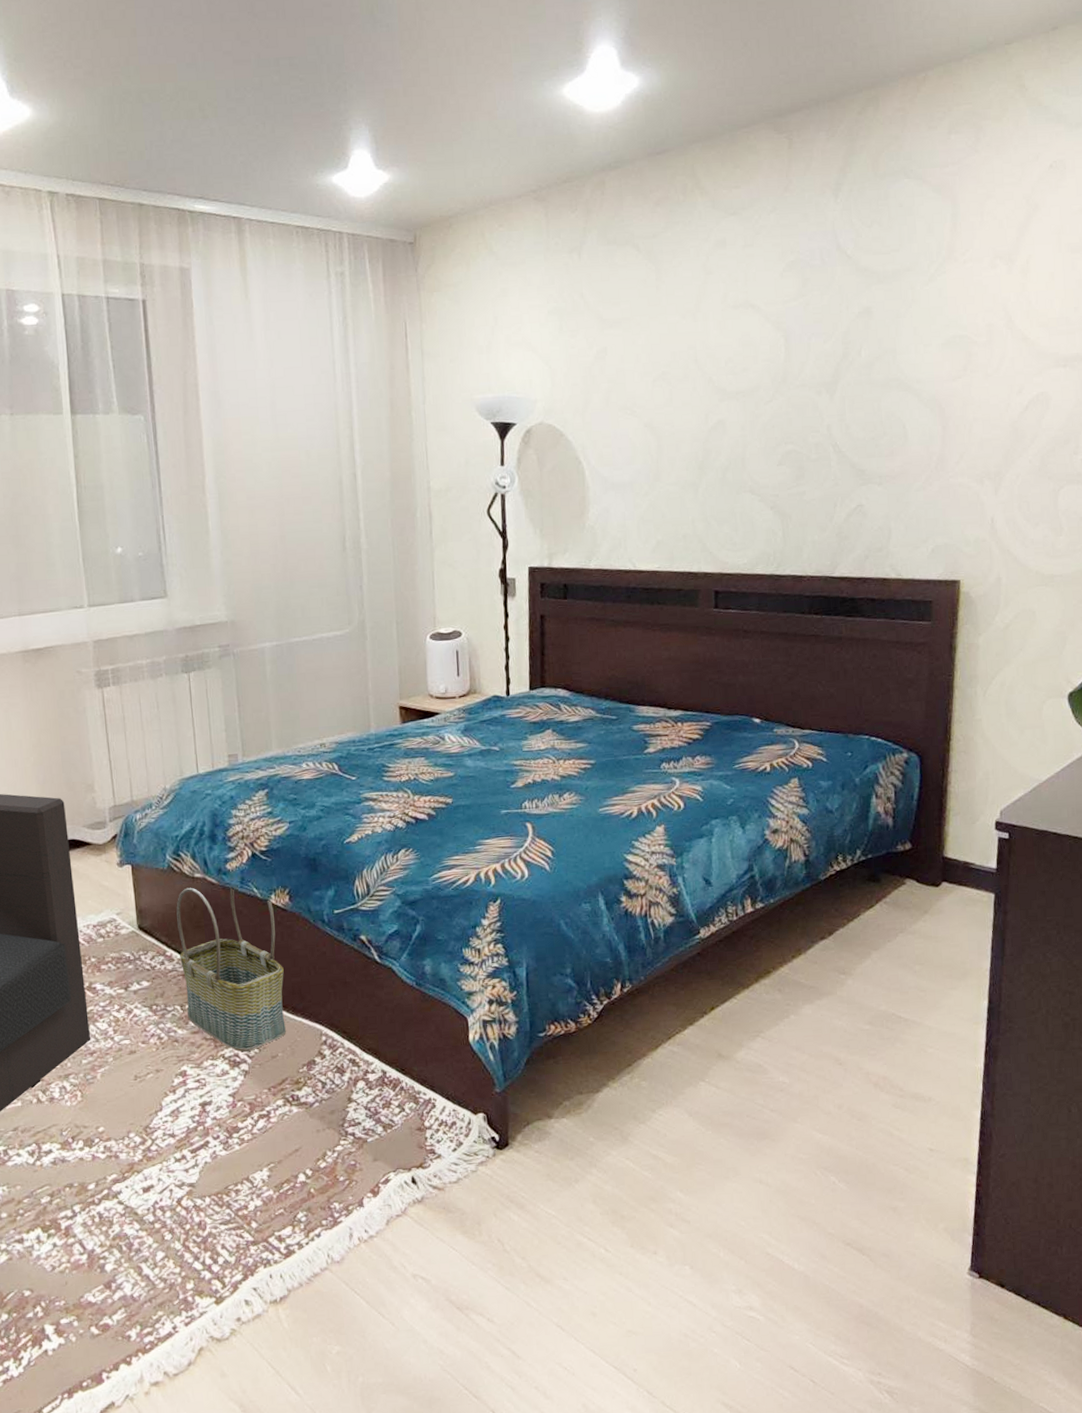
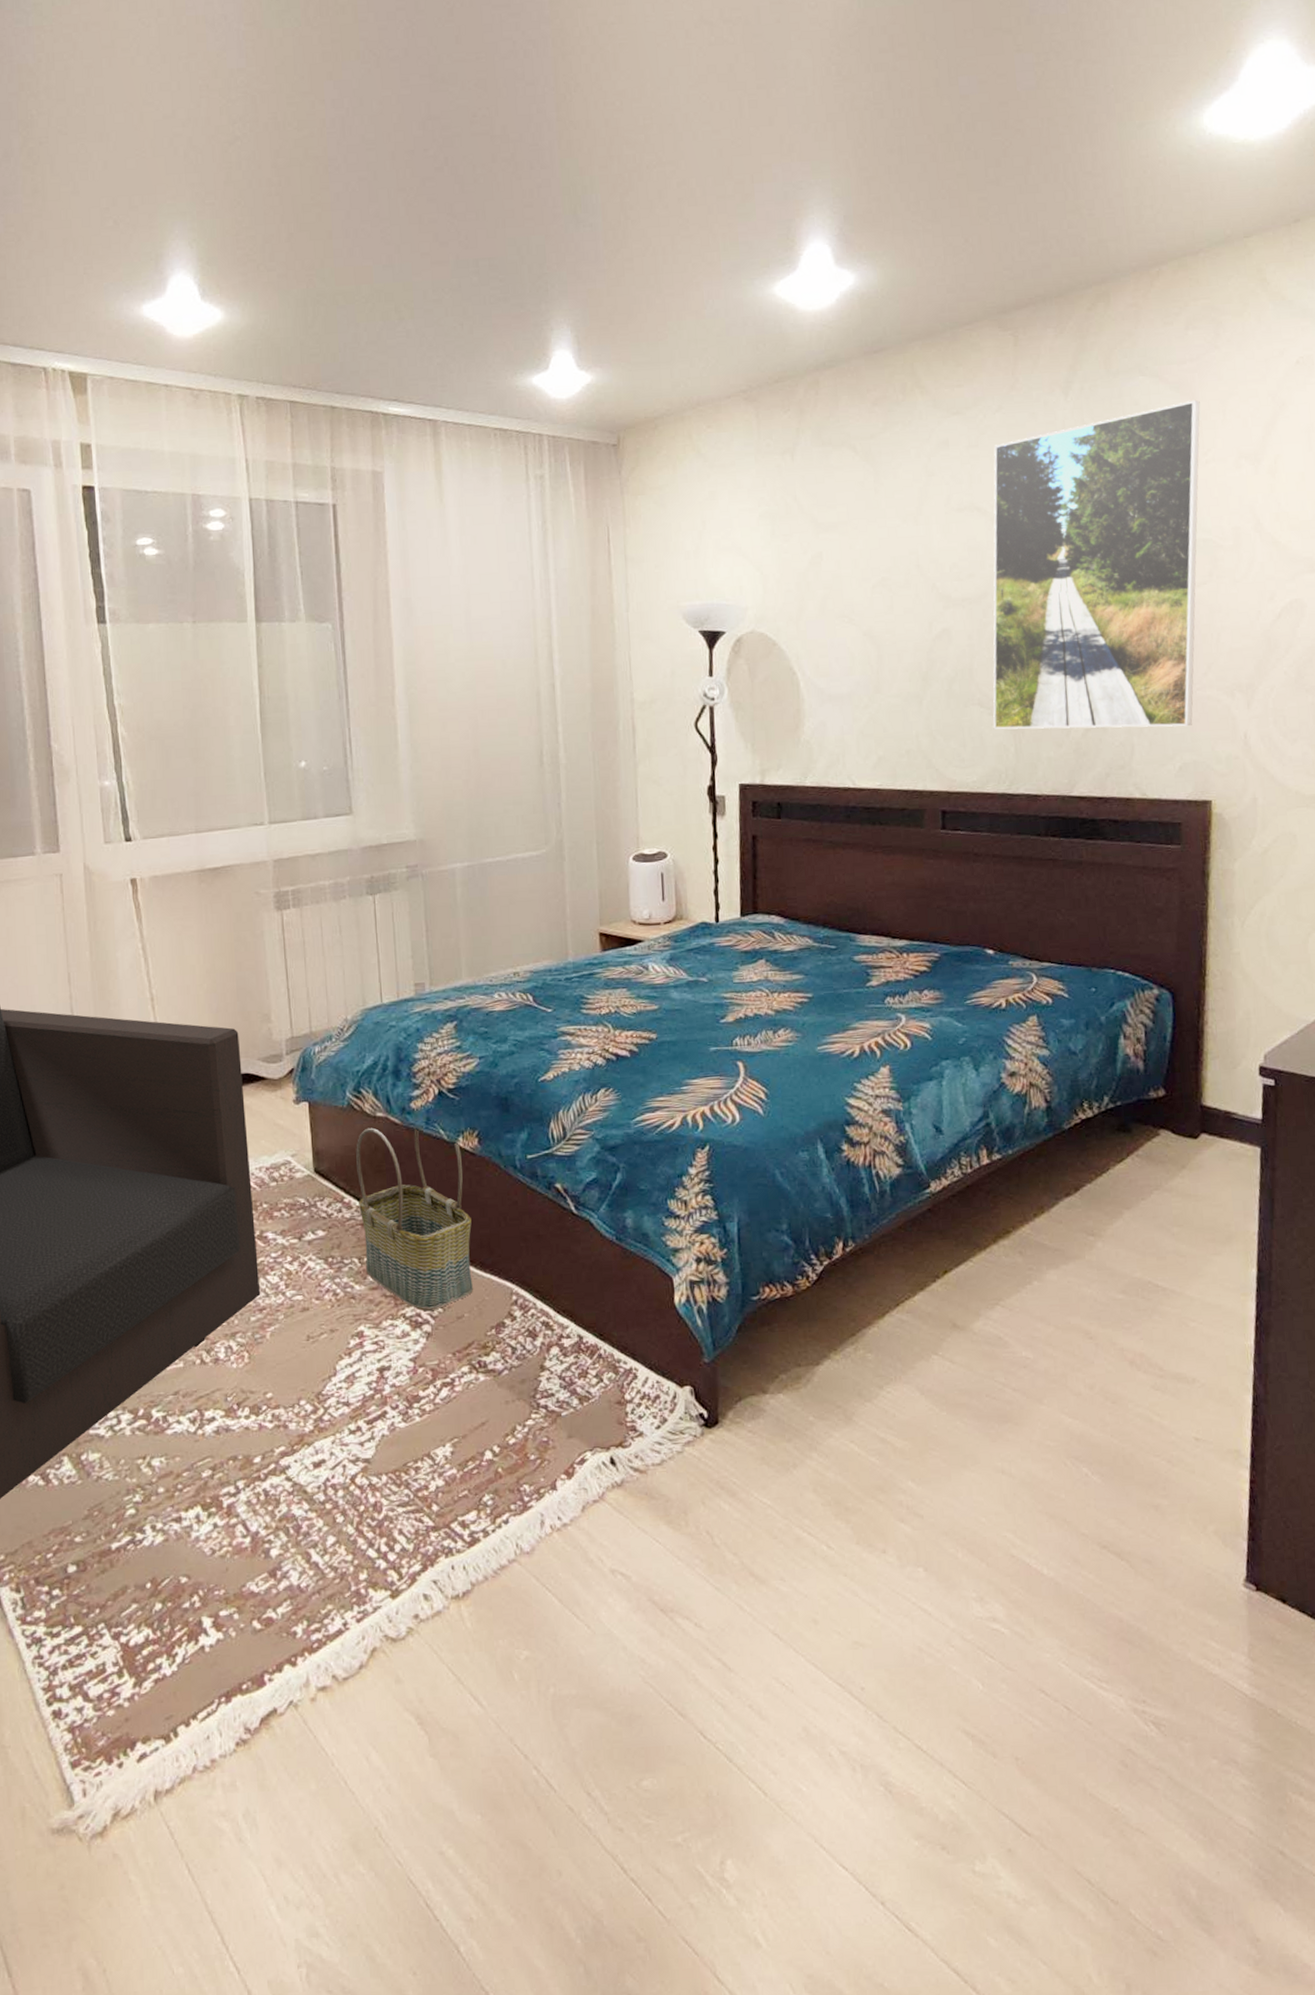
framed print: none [763,202,960,515] -> present [993,399,1200,730]

